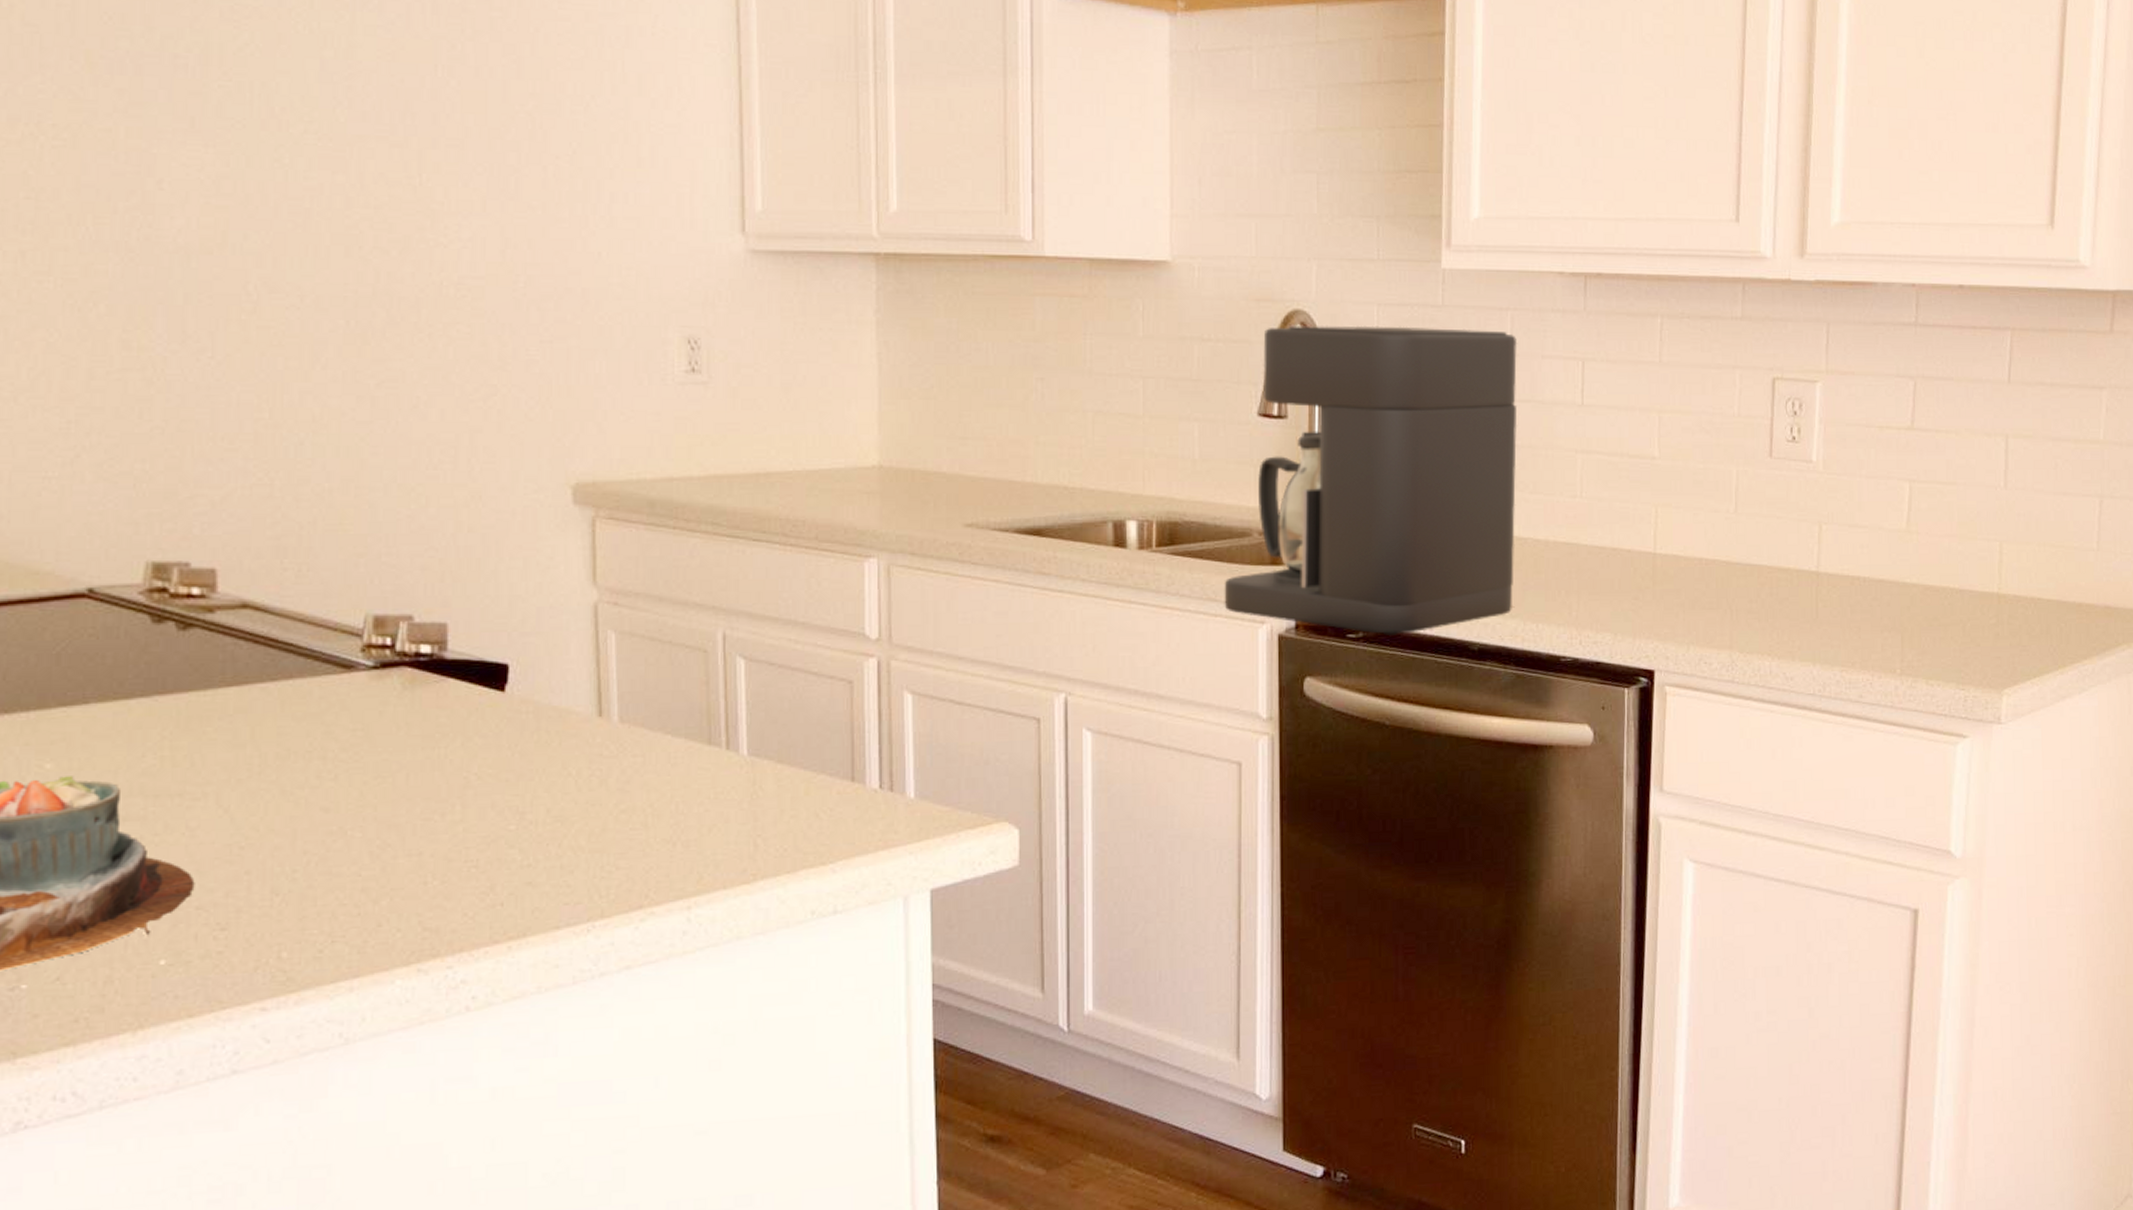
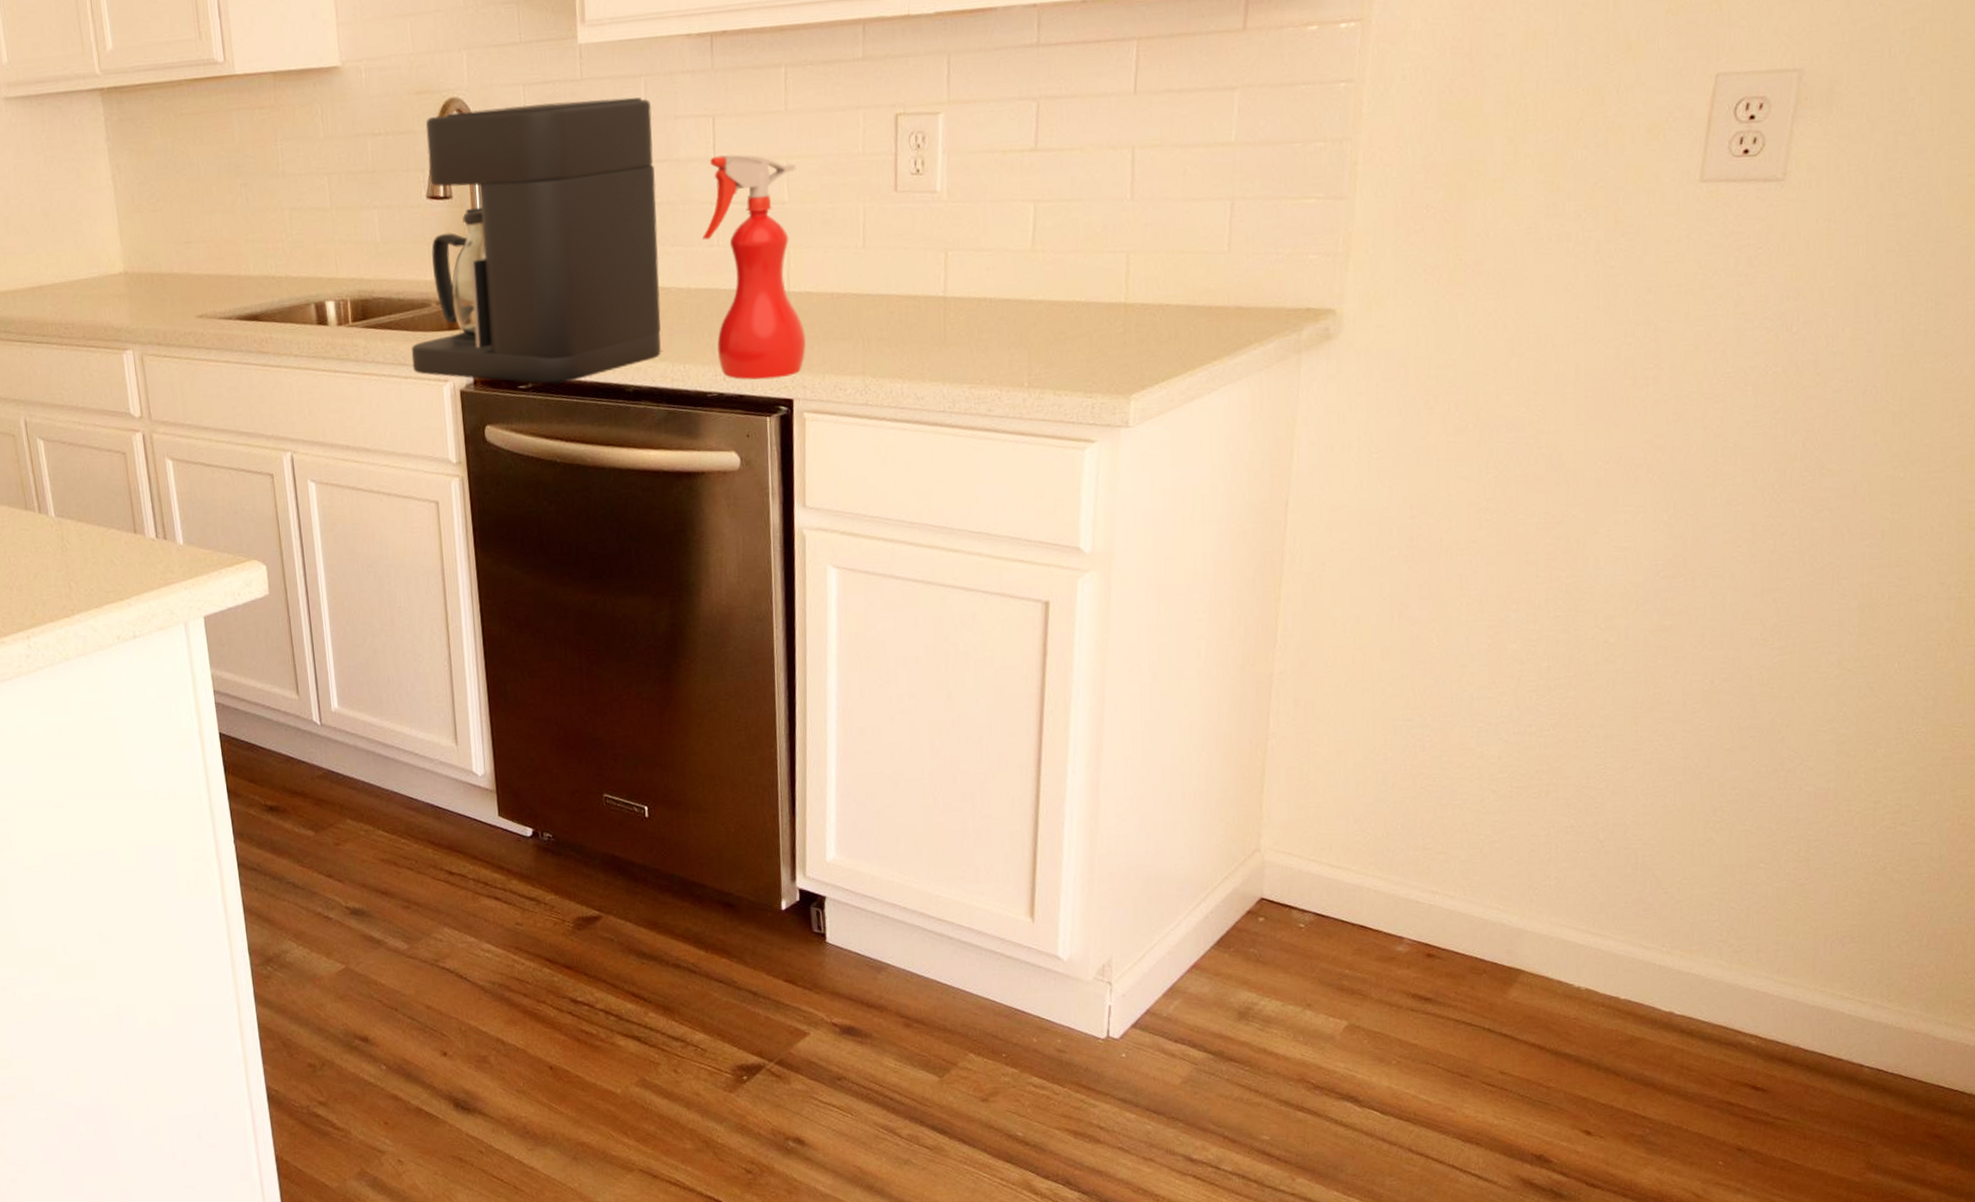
spray bottle: none [1565,401,1670,647] -> present [703,154,806,380]

